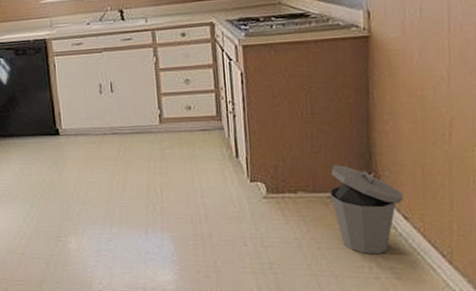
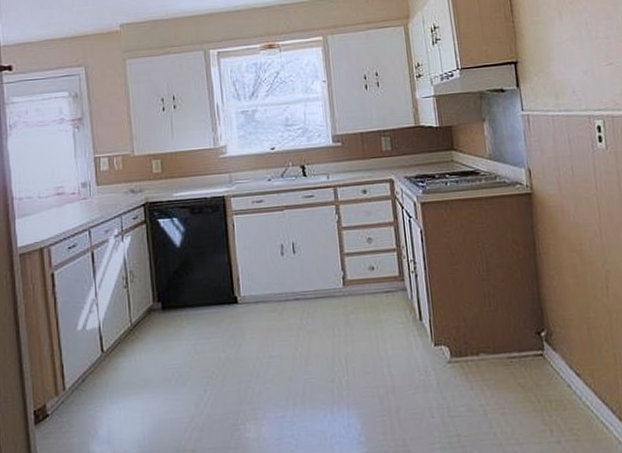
trash can: present [330,165,404,255] -> none [508,323,575,417]

